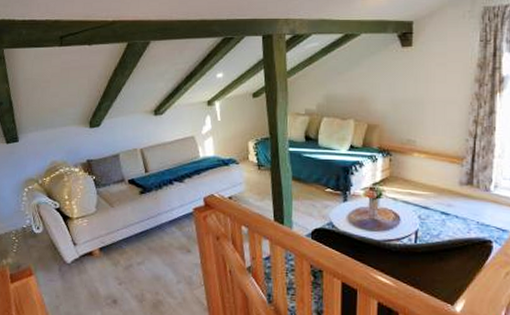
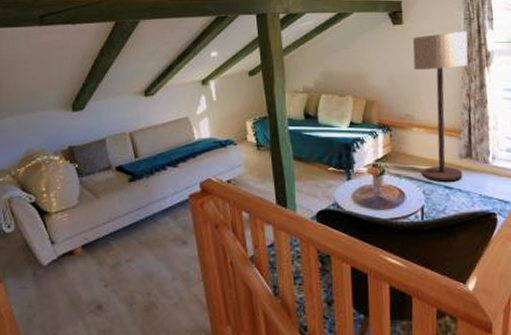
floor lamp: none [419,54,482,208] -> present [412,31,468,182]

